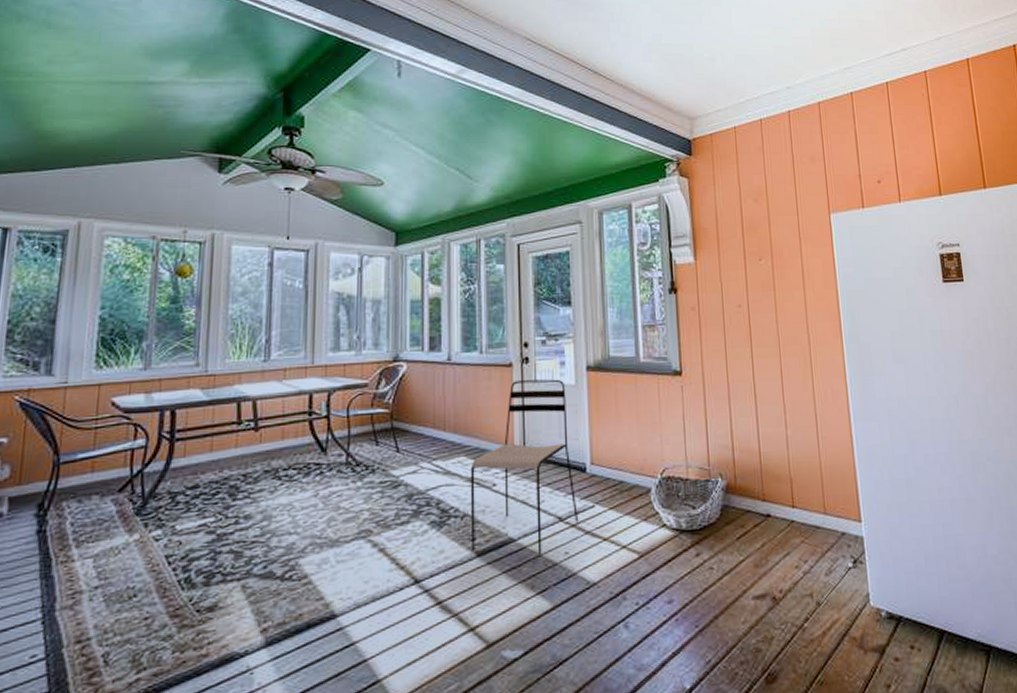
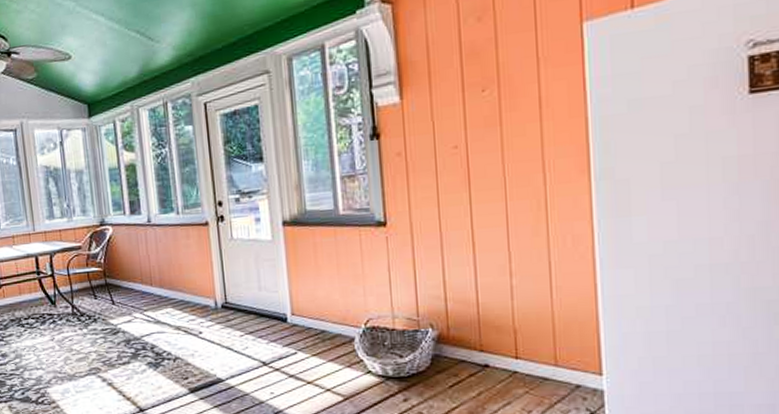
dining chair: present [470,379,578,556] -> none [178,235,281,394]

